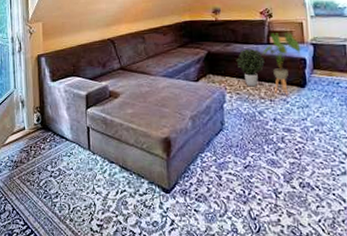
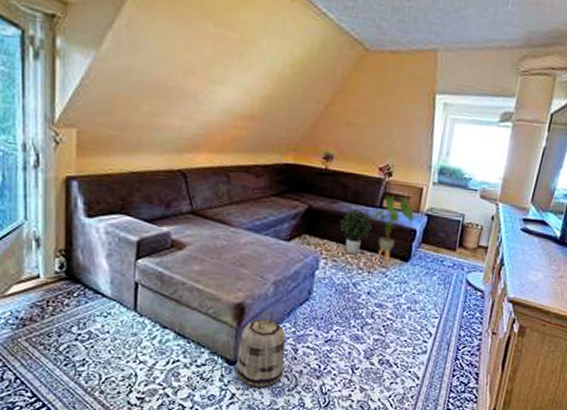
basket: none [171,142,213,213] -> present [236,311,286,387]

